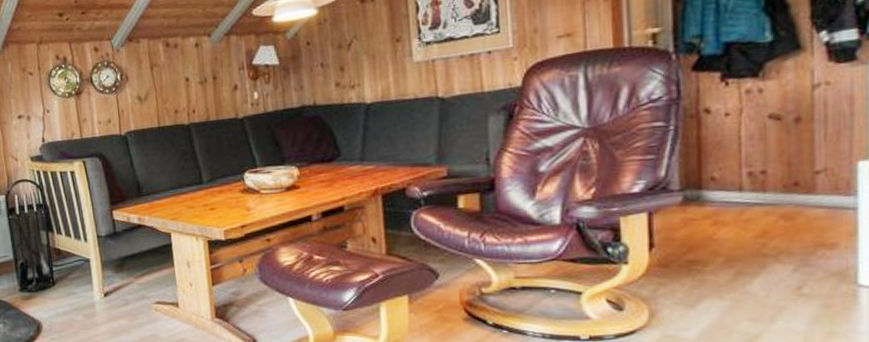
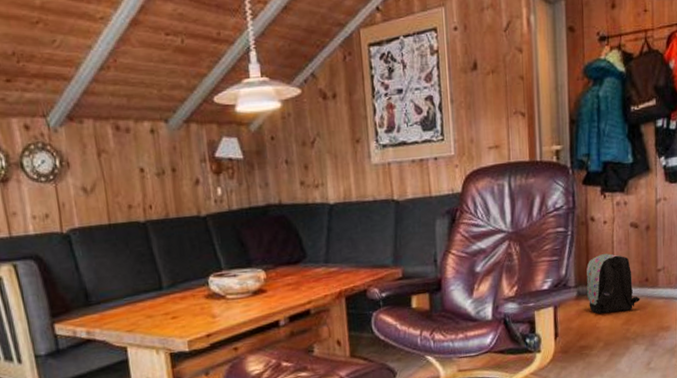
backpack: none [698,150,785,224] -> present [586,253,640,314]

